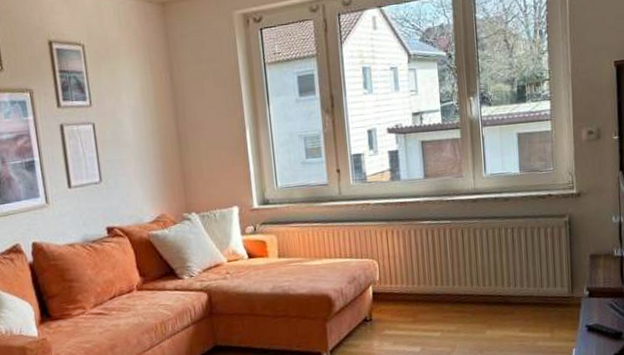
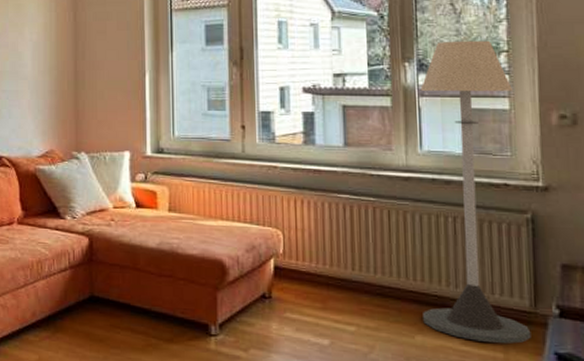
floor lamp: none [483,71,570,327] -> present [420,40,531,344]

